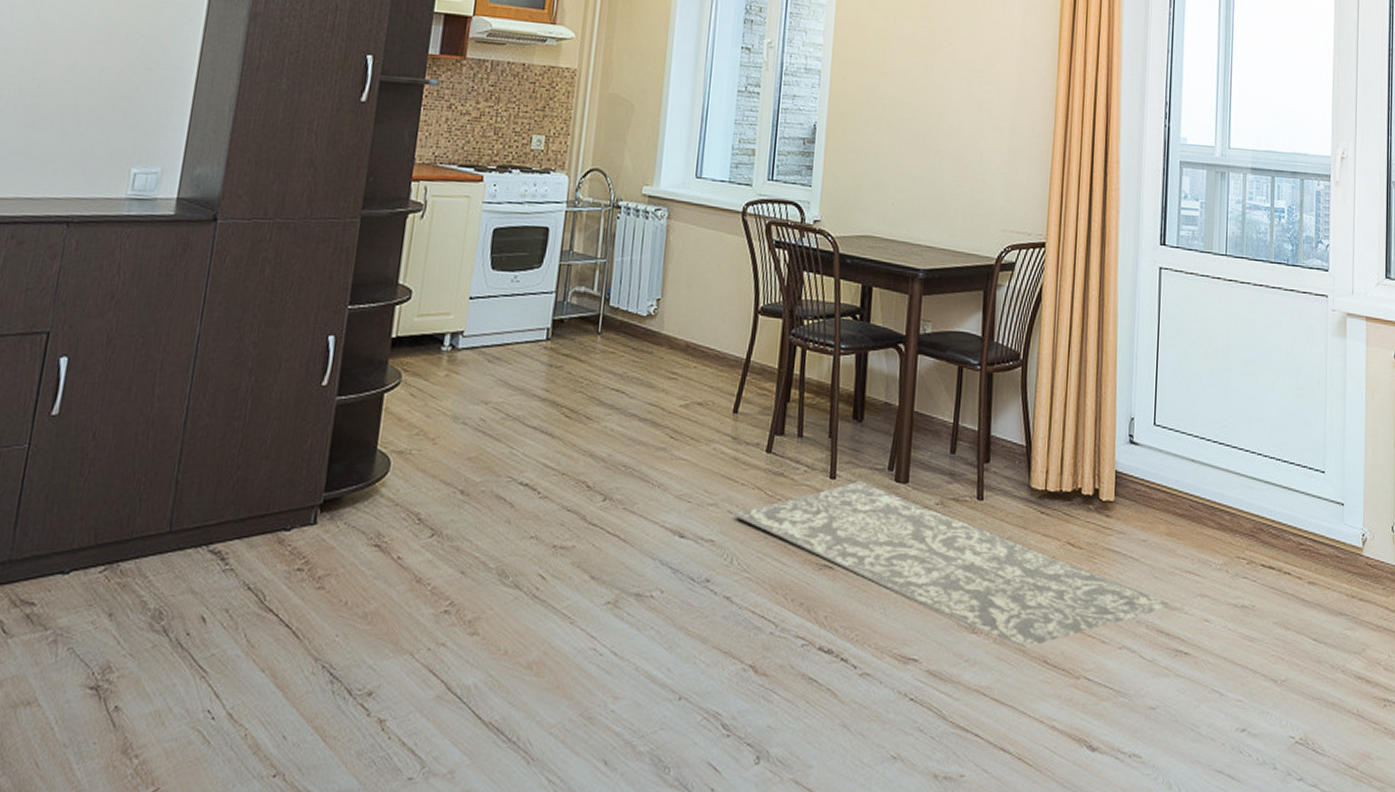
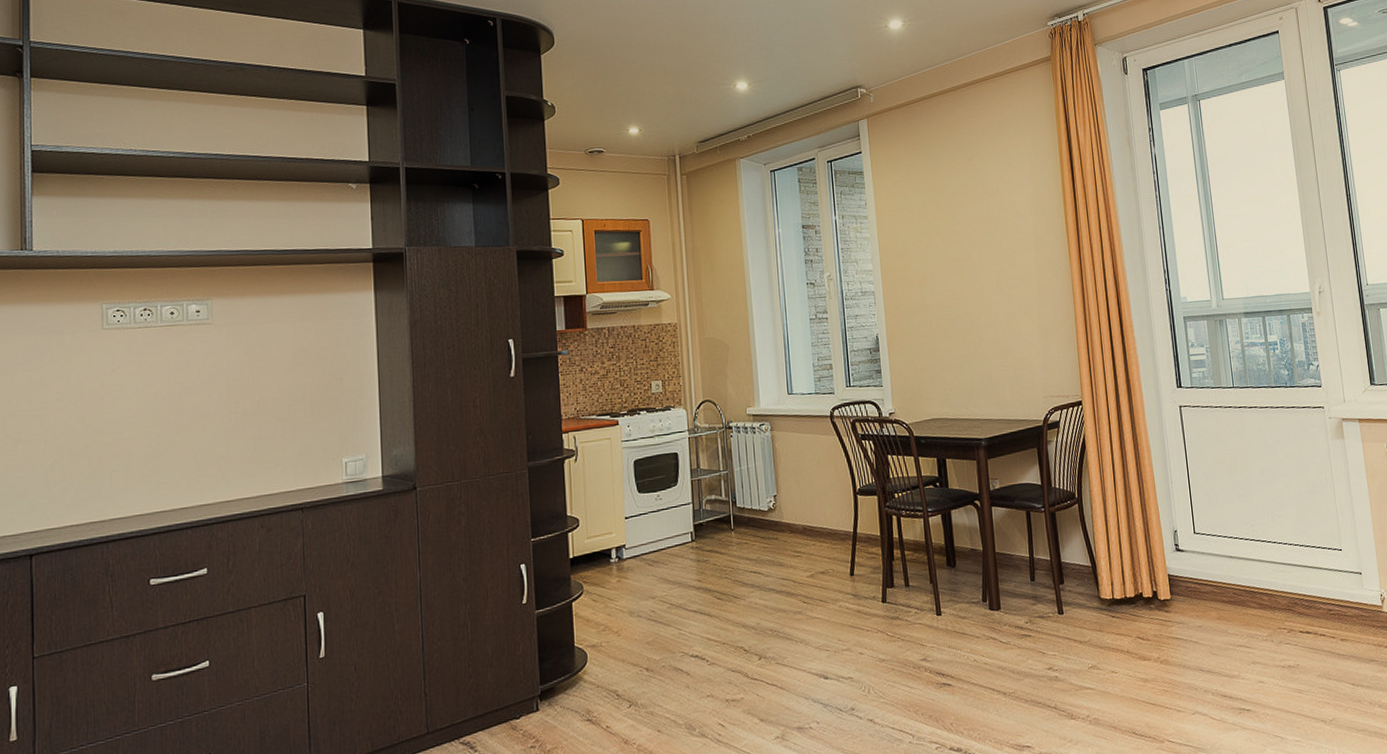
rug: present [733,480,1169,648] -> none [864,613,1228,725]

